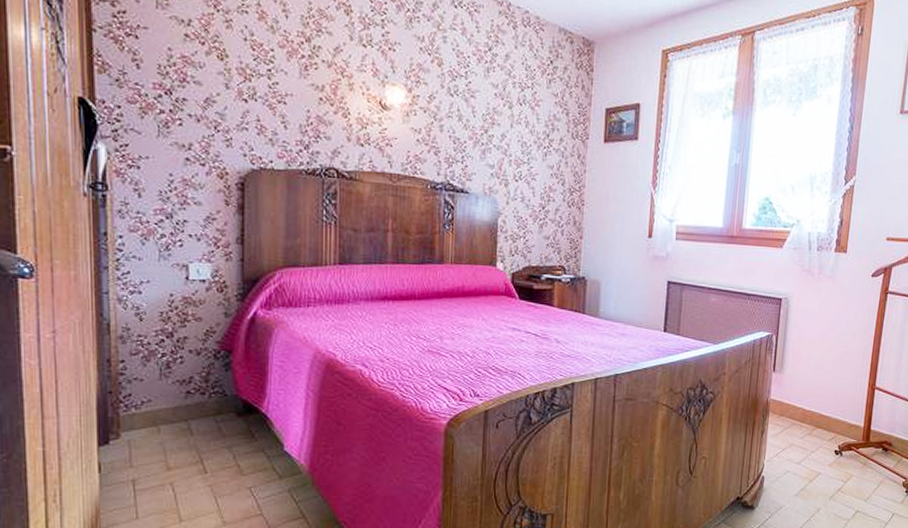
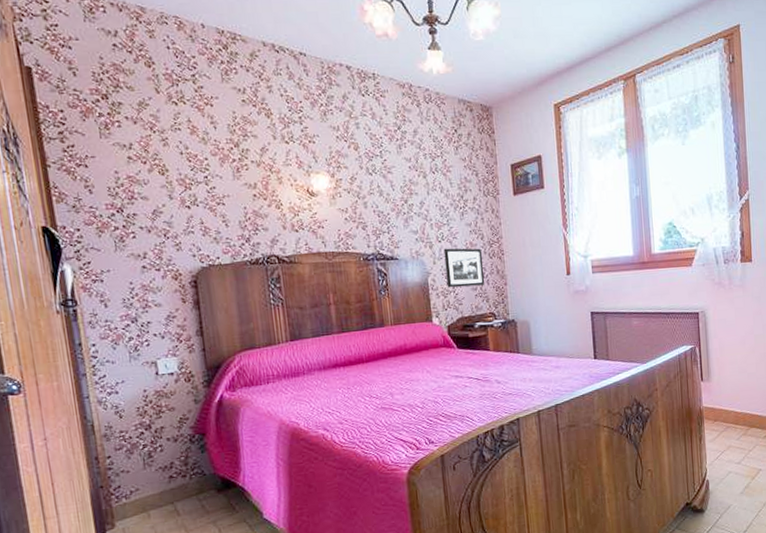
picture frame: none [517,189,561,235] -> present [443,248,485,288]

